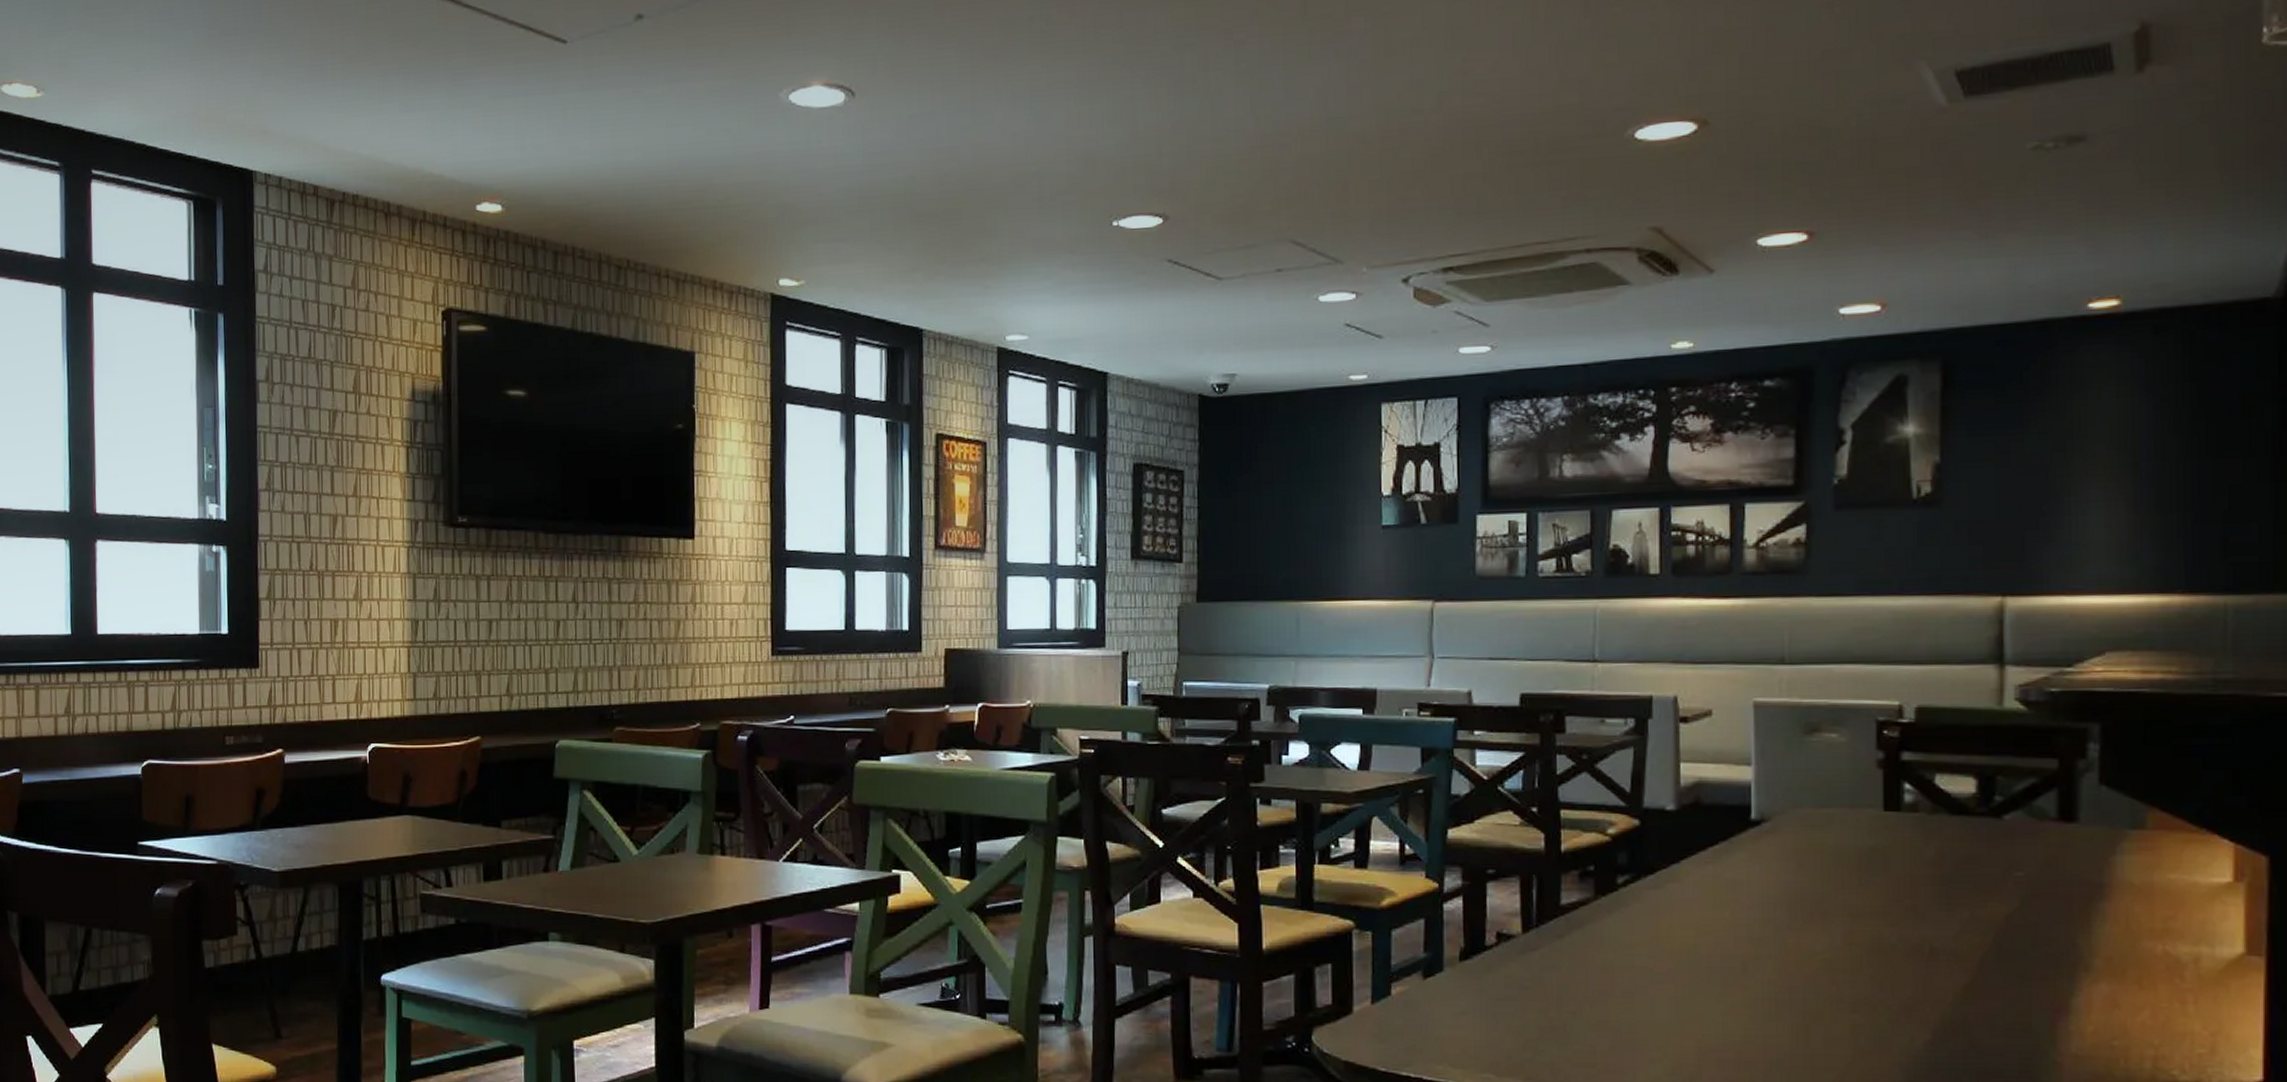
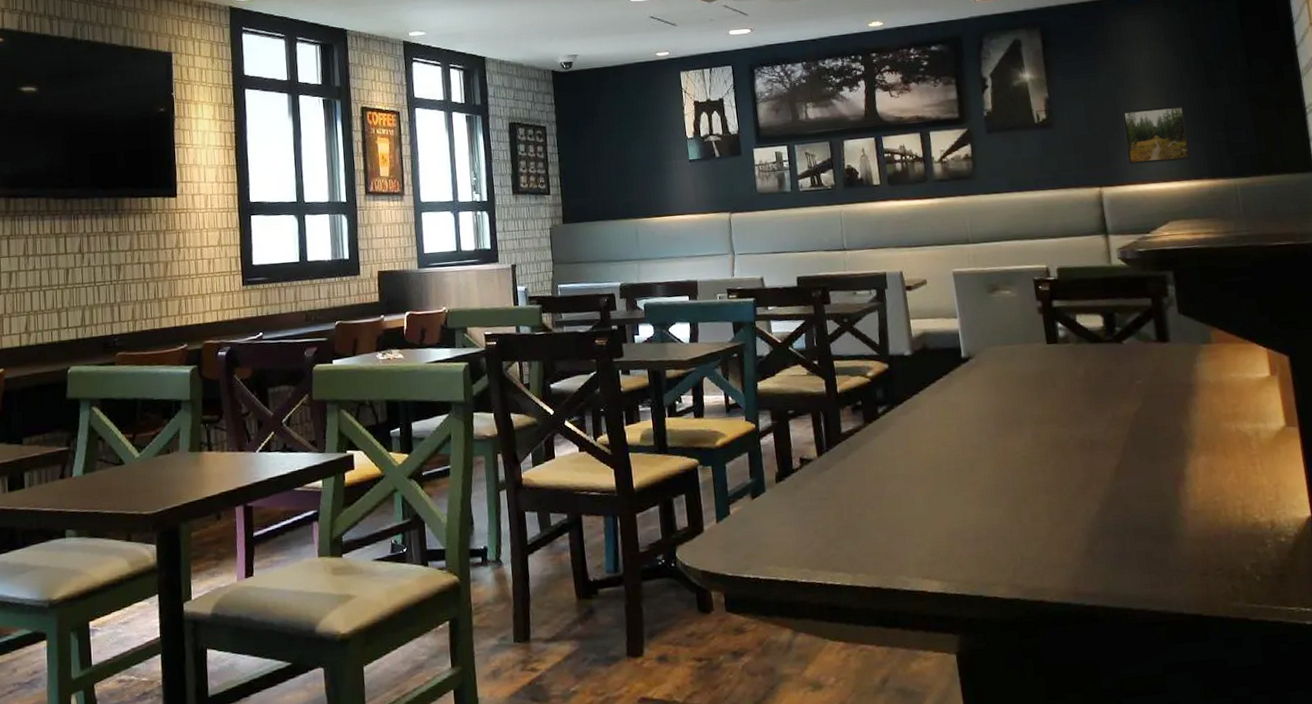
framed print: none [2054,482,2160,566] -> present [1122,105,1191,165]

